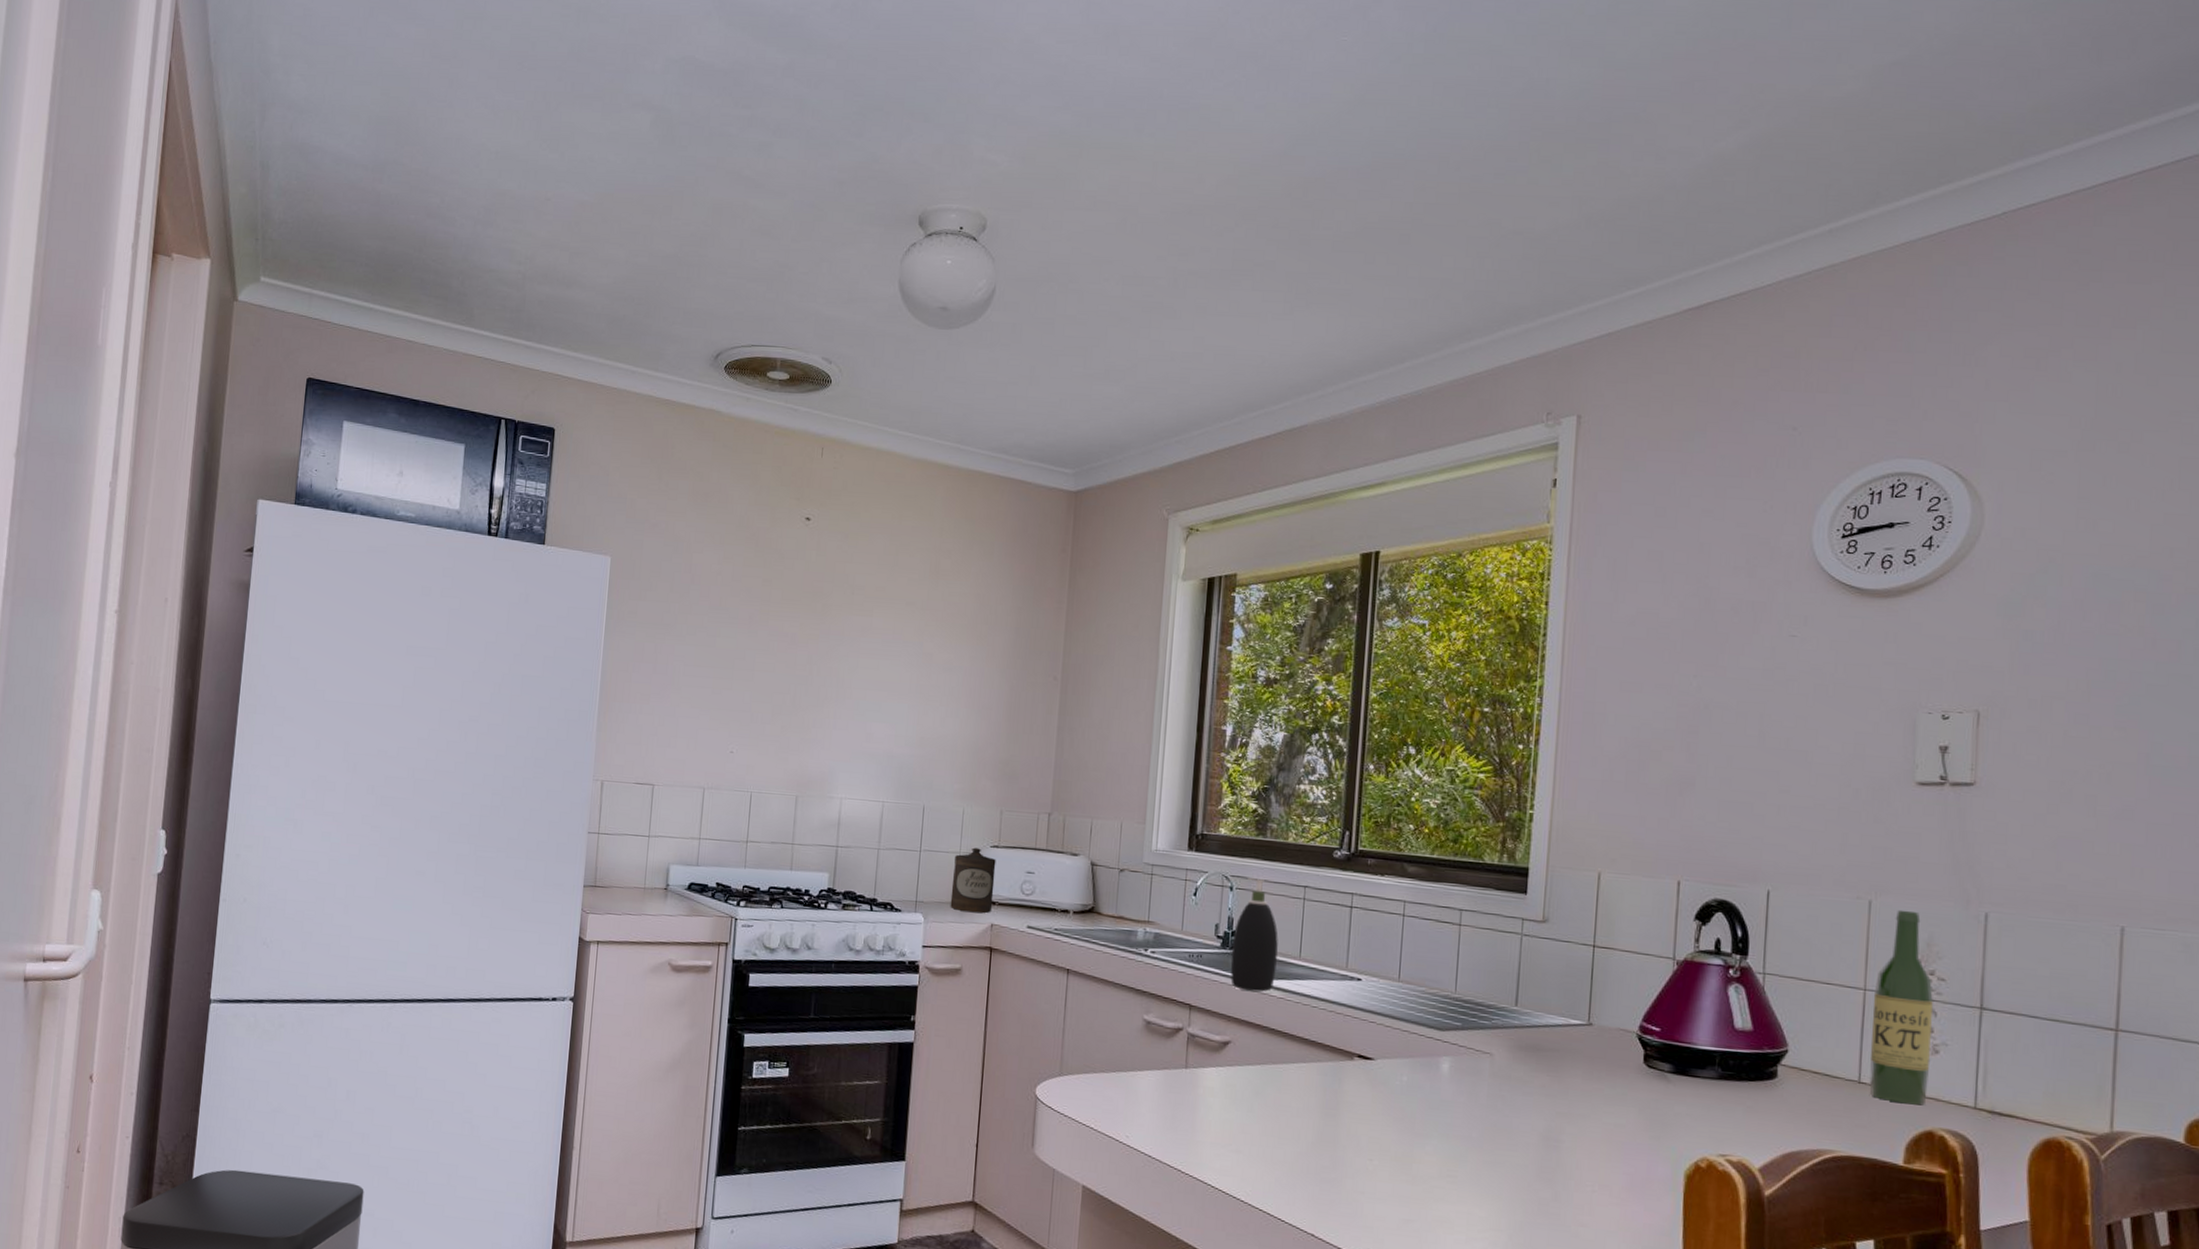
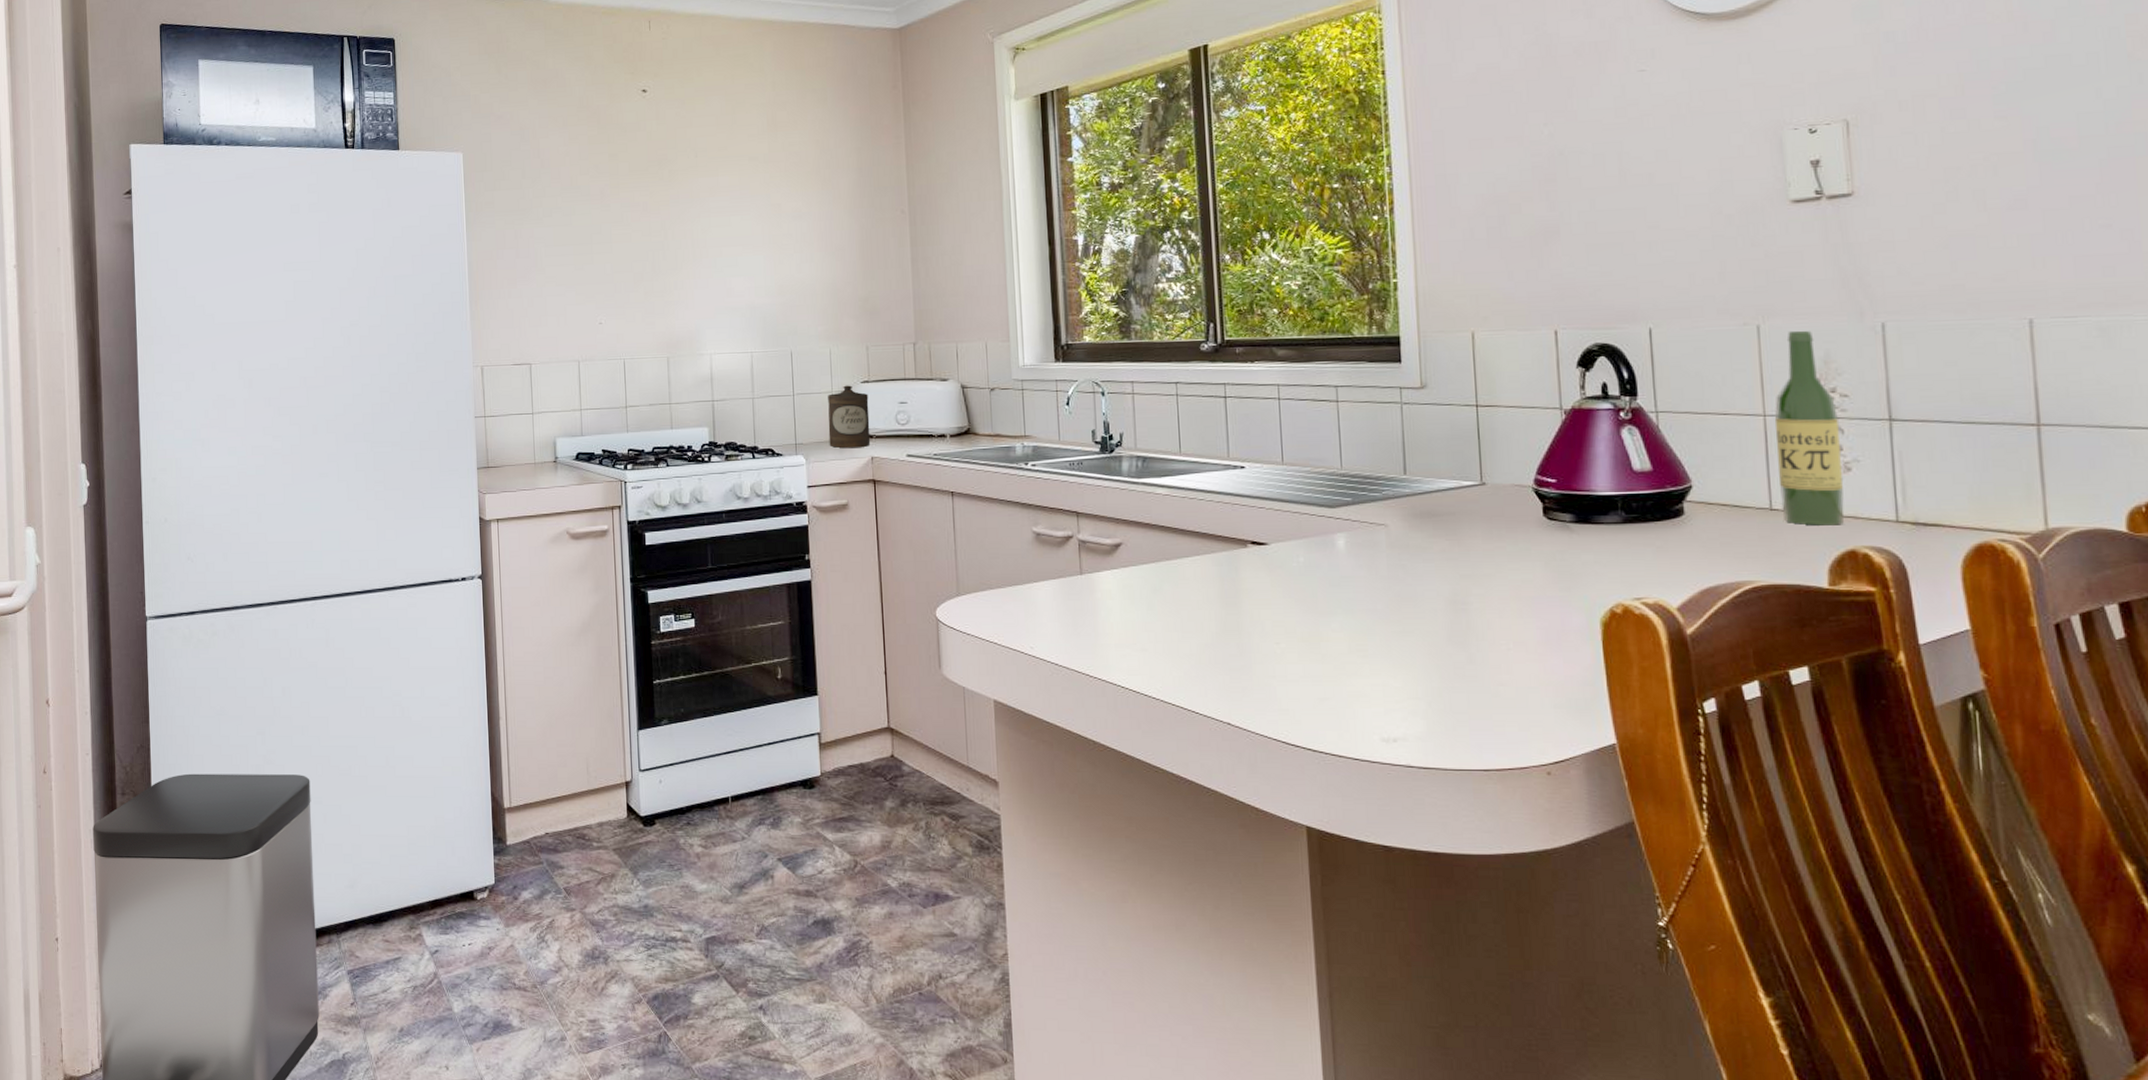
soap dispenser: present [1230,878,1278,993] -> none [1110,381,1158,492]

